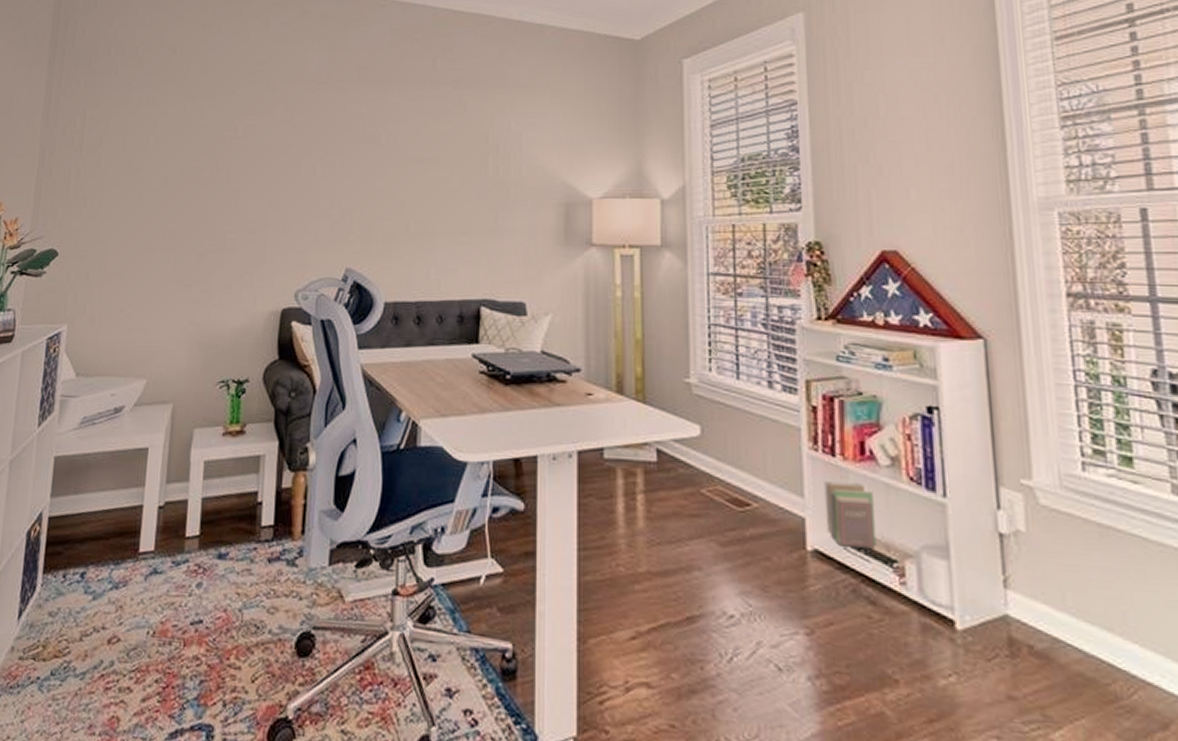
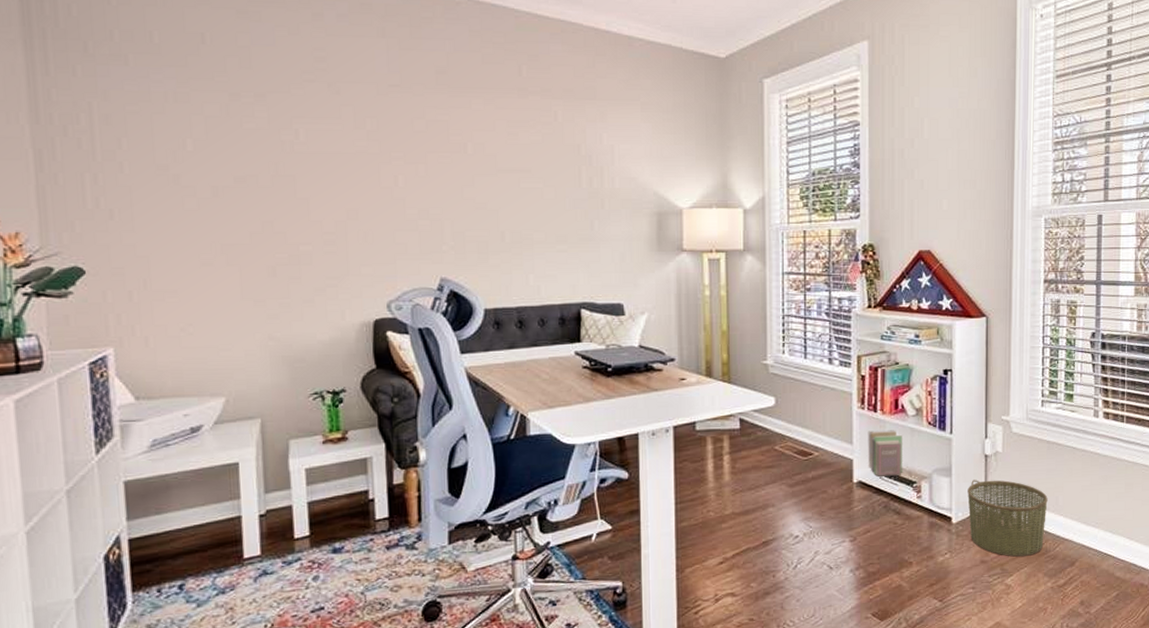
basket: none [976,568,1110,701] -> present [967,480,1048,557]

